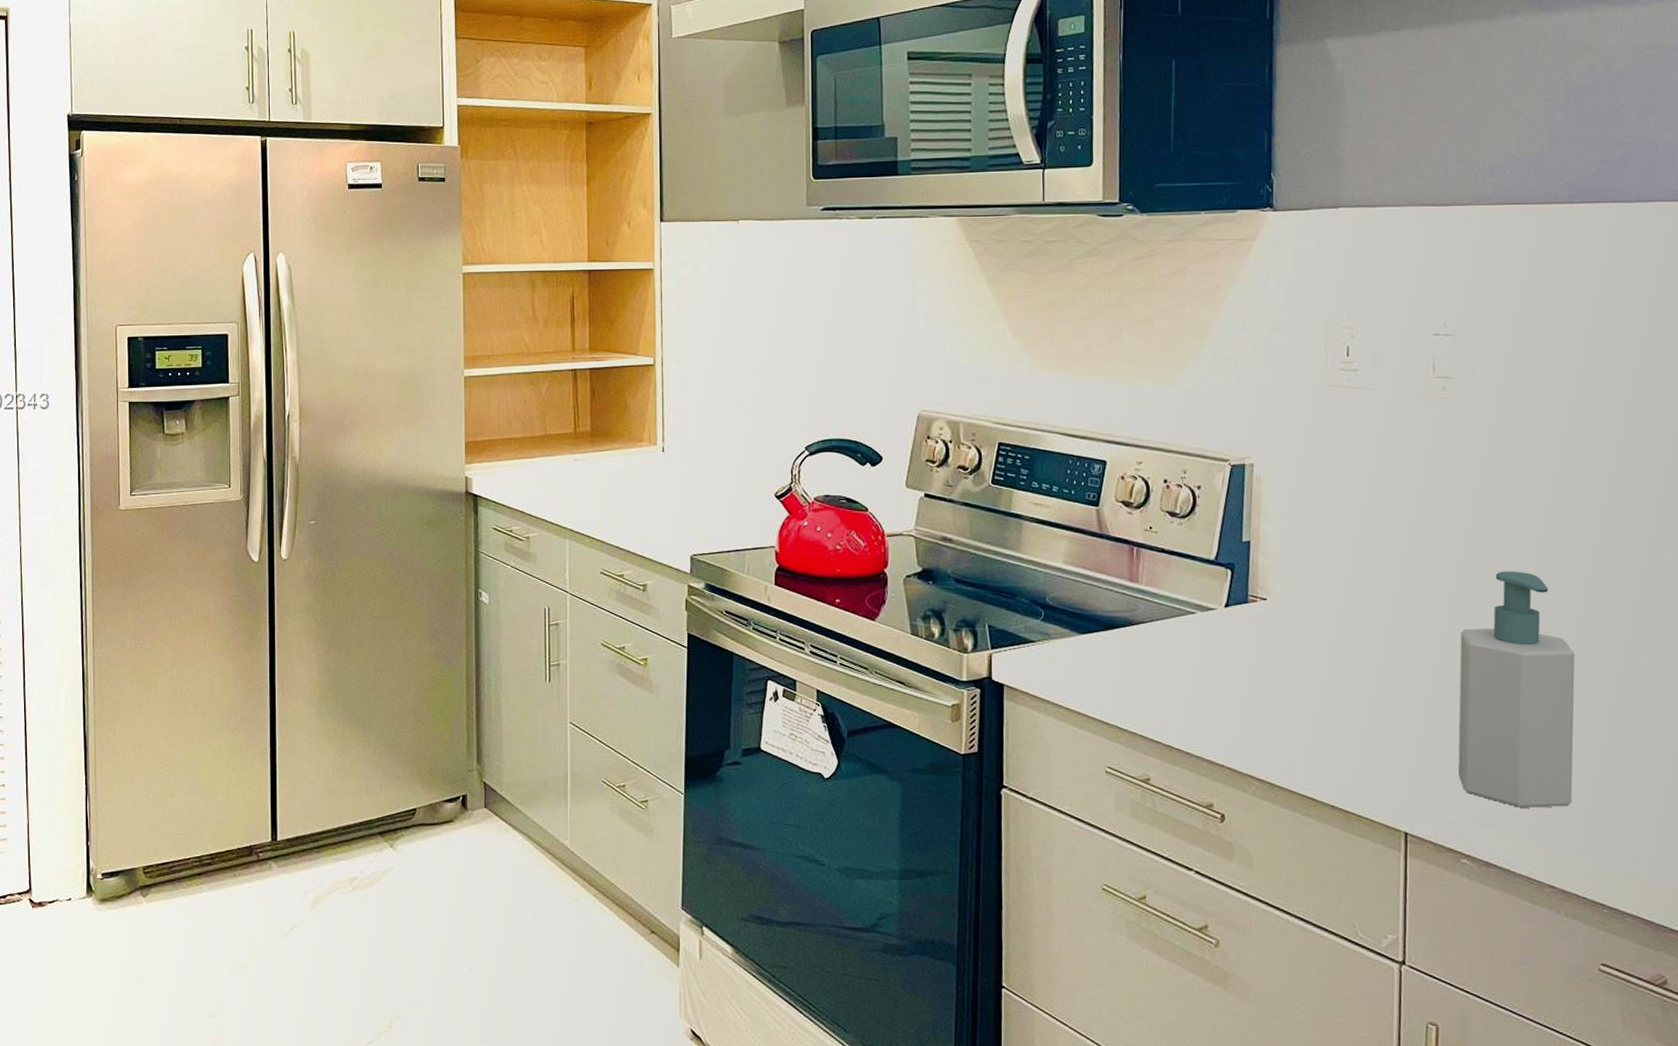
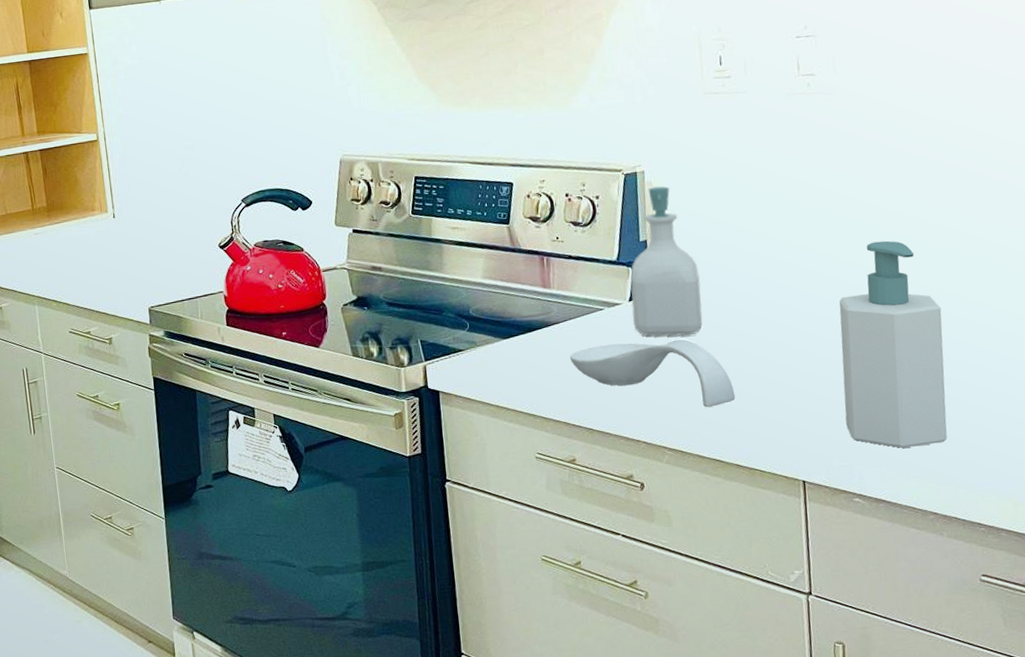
spoon rest: none [1153,653,1336,737] -> present [569,339,736,408]
soap bottle: none [1227,483,1307,653] -> present [630,186,703,336]

